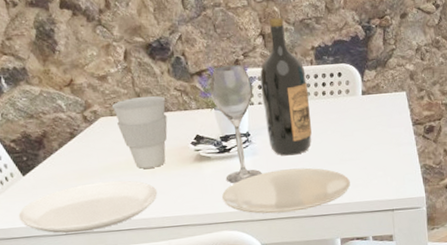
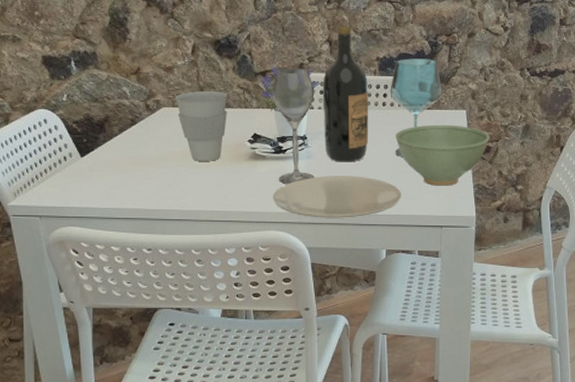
plate: present [18,180,158,233] -> none [72,171,210,218]
wine glass: none [328,43,381,145] -> present [390,58,442,157]
bowl: none [338,107,432,170] -> present [395,124,490,186]

